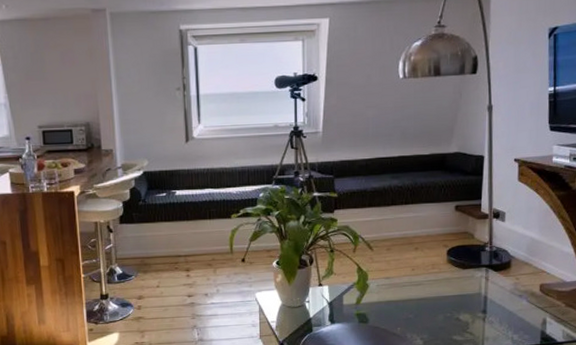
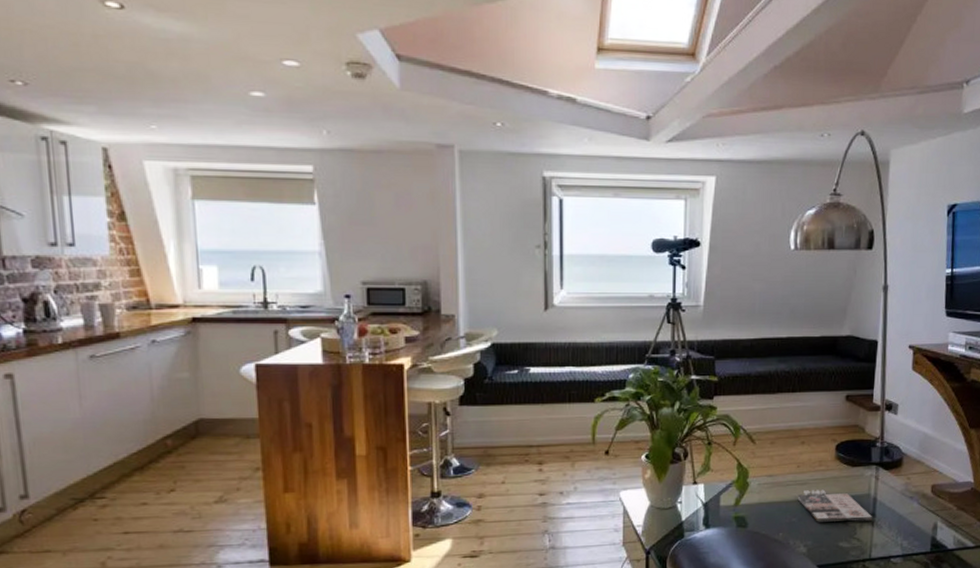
magazine: none [413,289,483,318] -> present [797,489,872,522]

